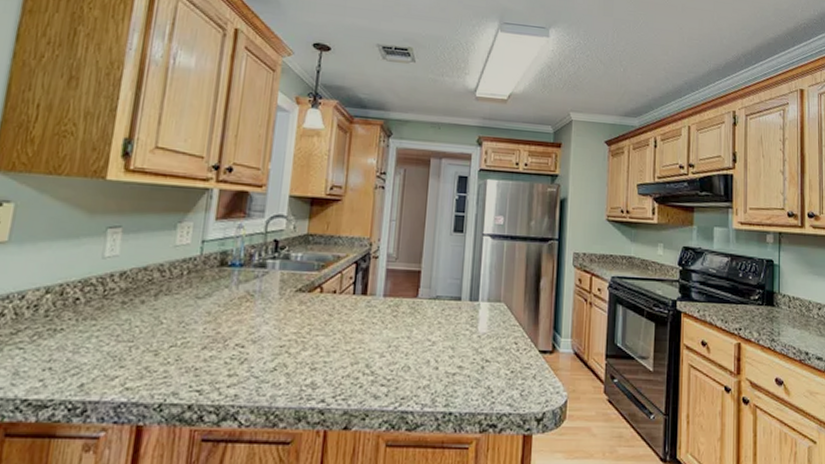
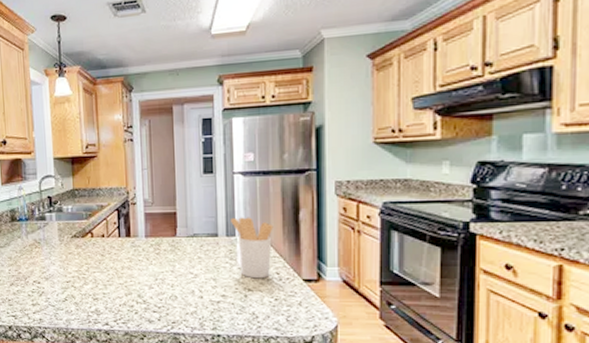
utensil holder: none [476,281,516,349] -> present [231,217,274,279]

